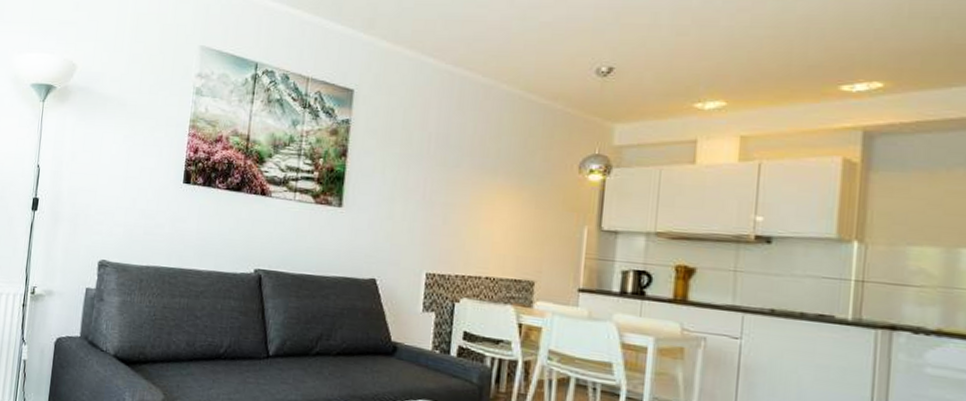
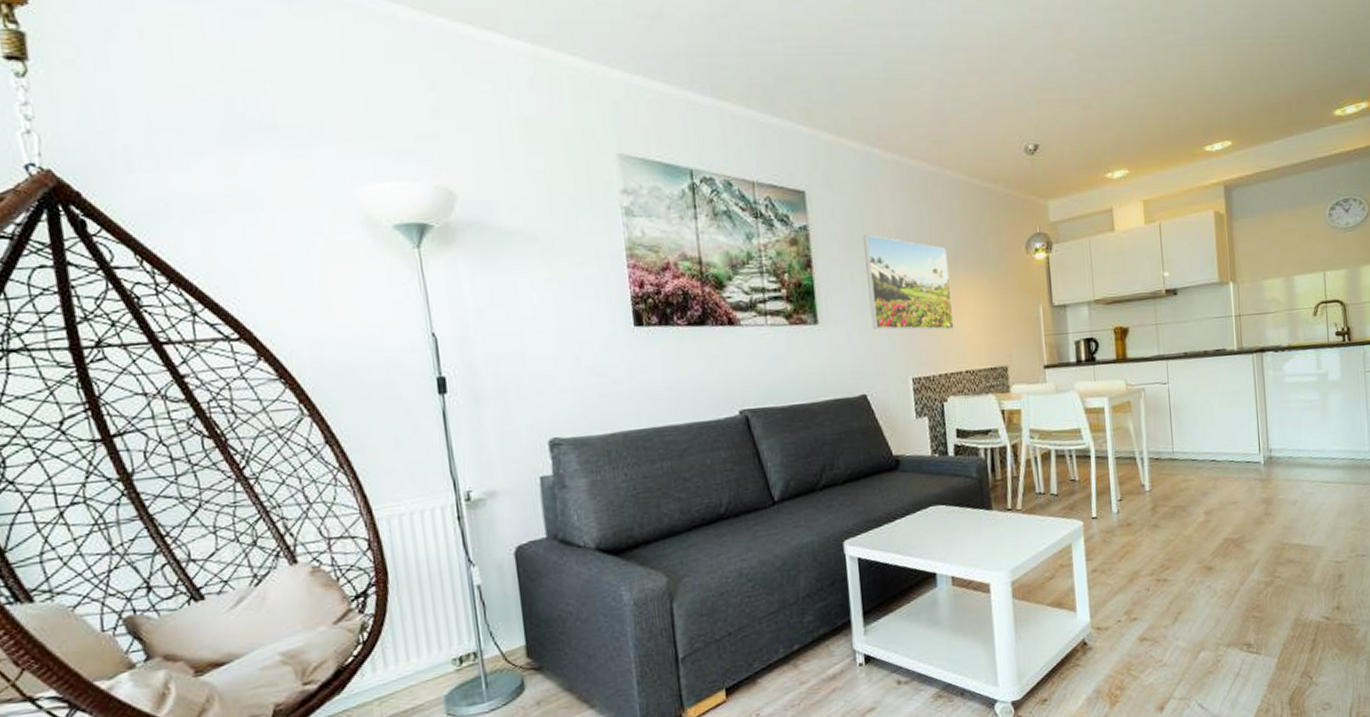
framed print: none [394,135,487,234] -> present [863,235,954,330]

